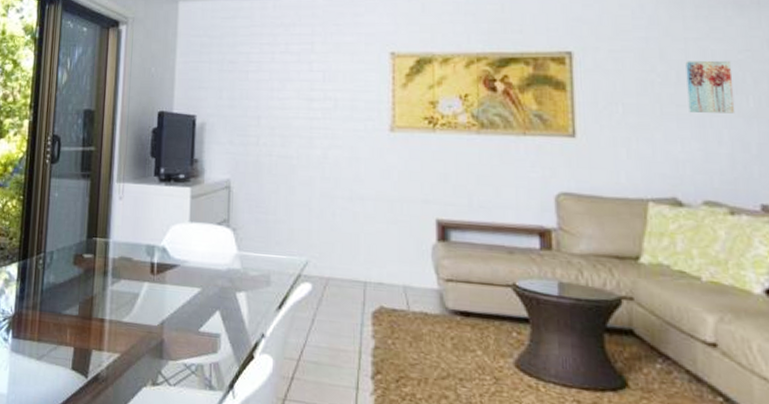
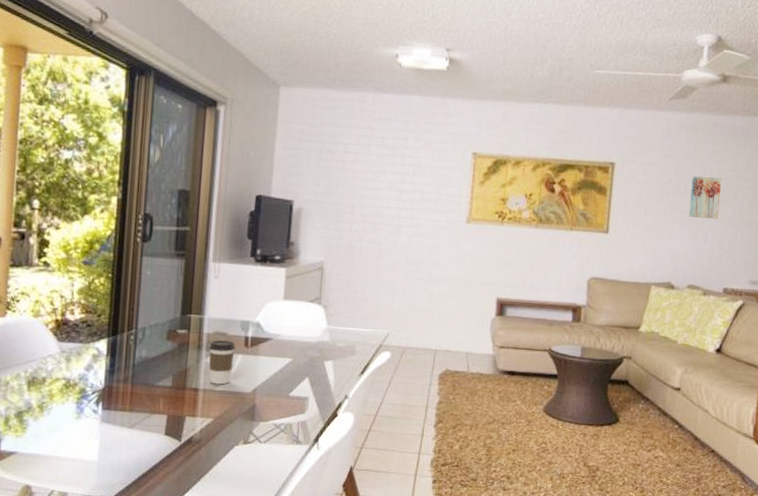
coffee cup: none [114,266,141,316] -> present [209,340,235,385]

